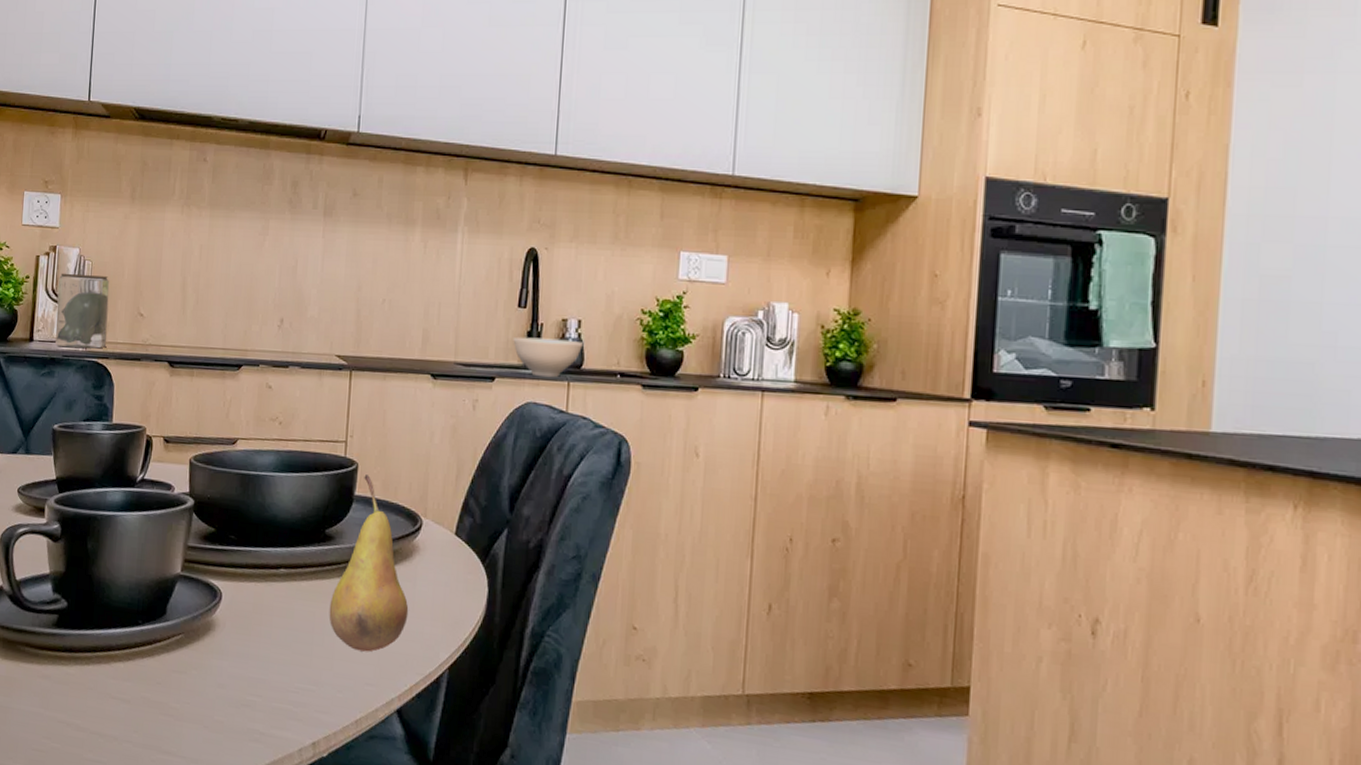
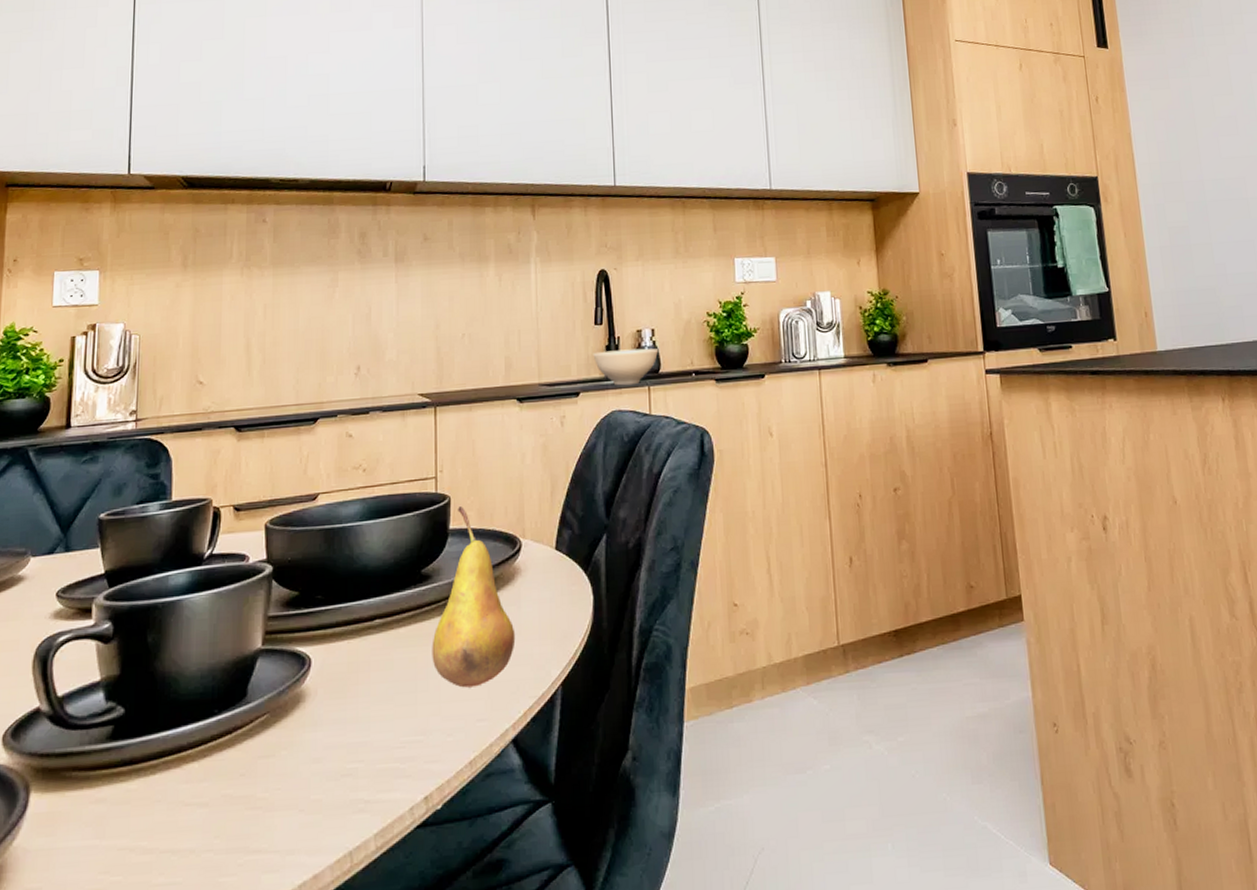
jar: present [55,273,110,349] -> none [98,348,162,429]

